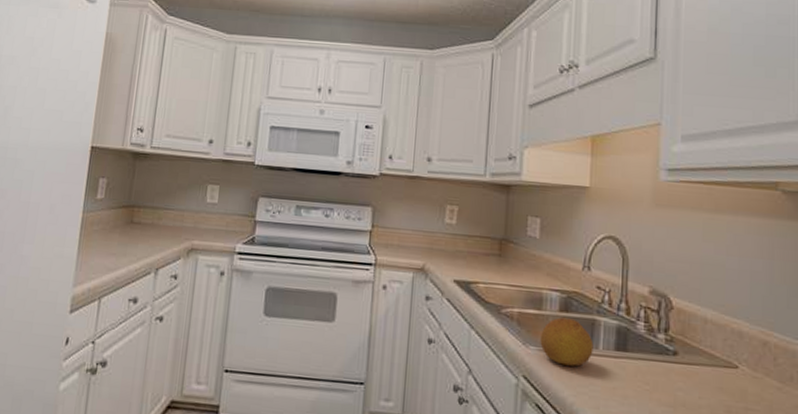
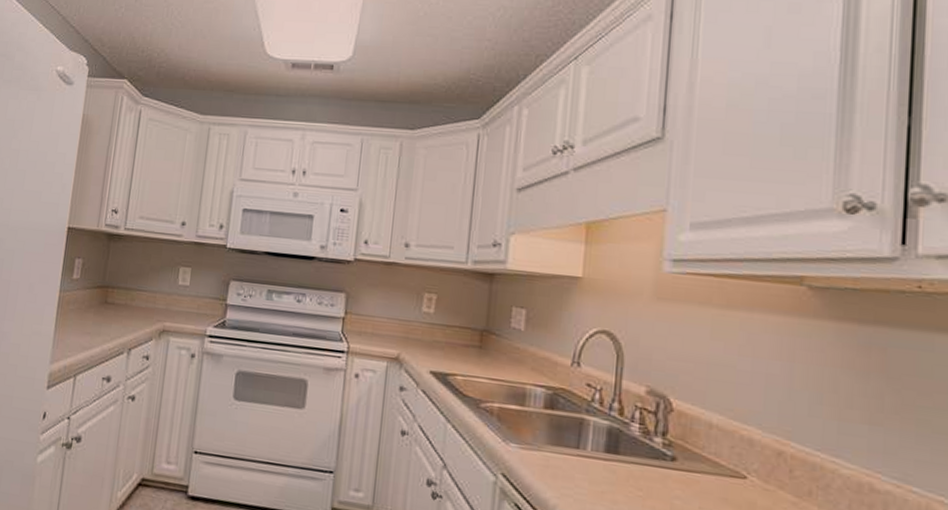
fruit: present [540,316,594,367] -> none [521,414,581,467]

